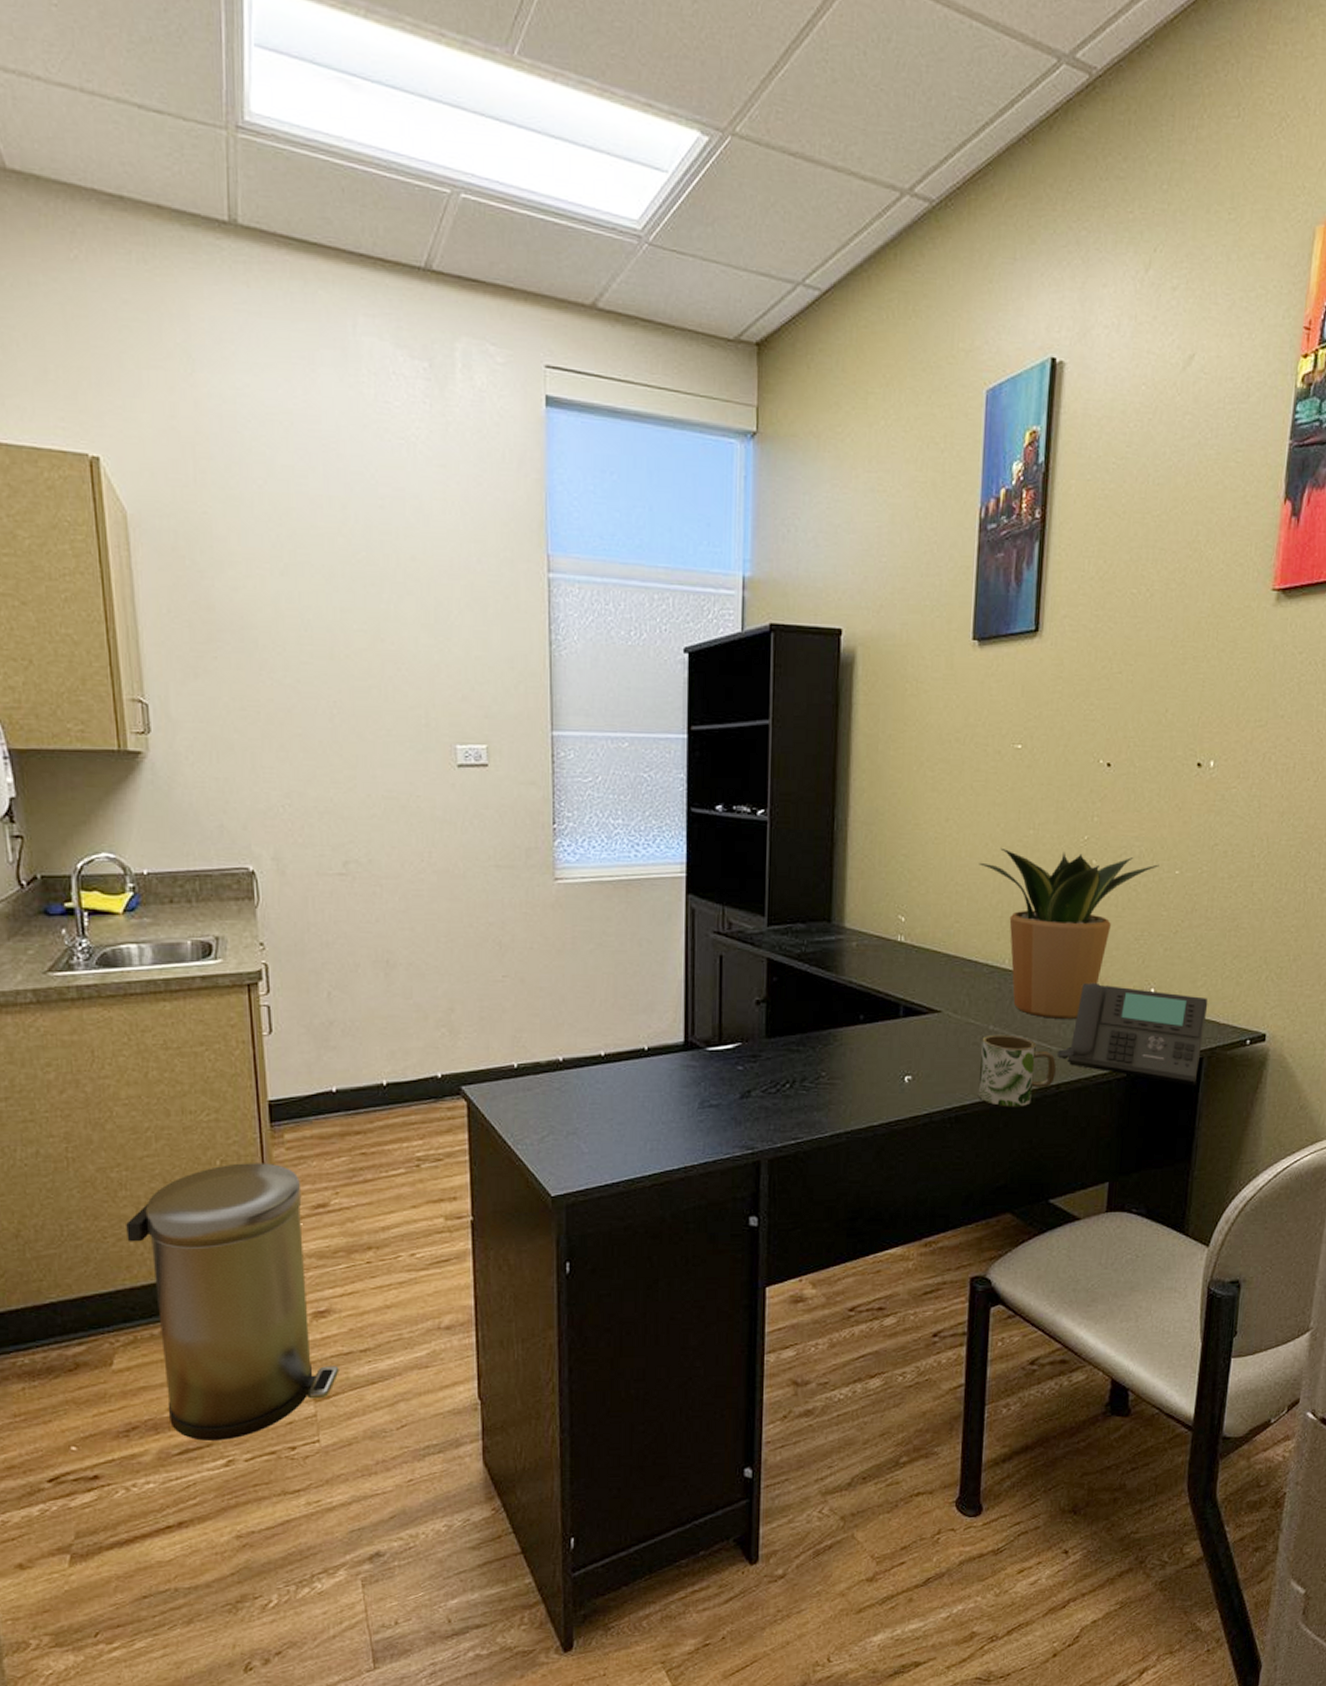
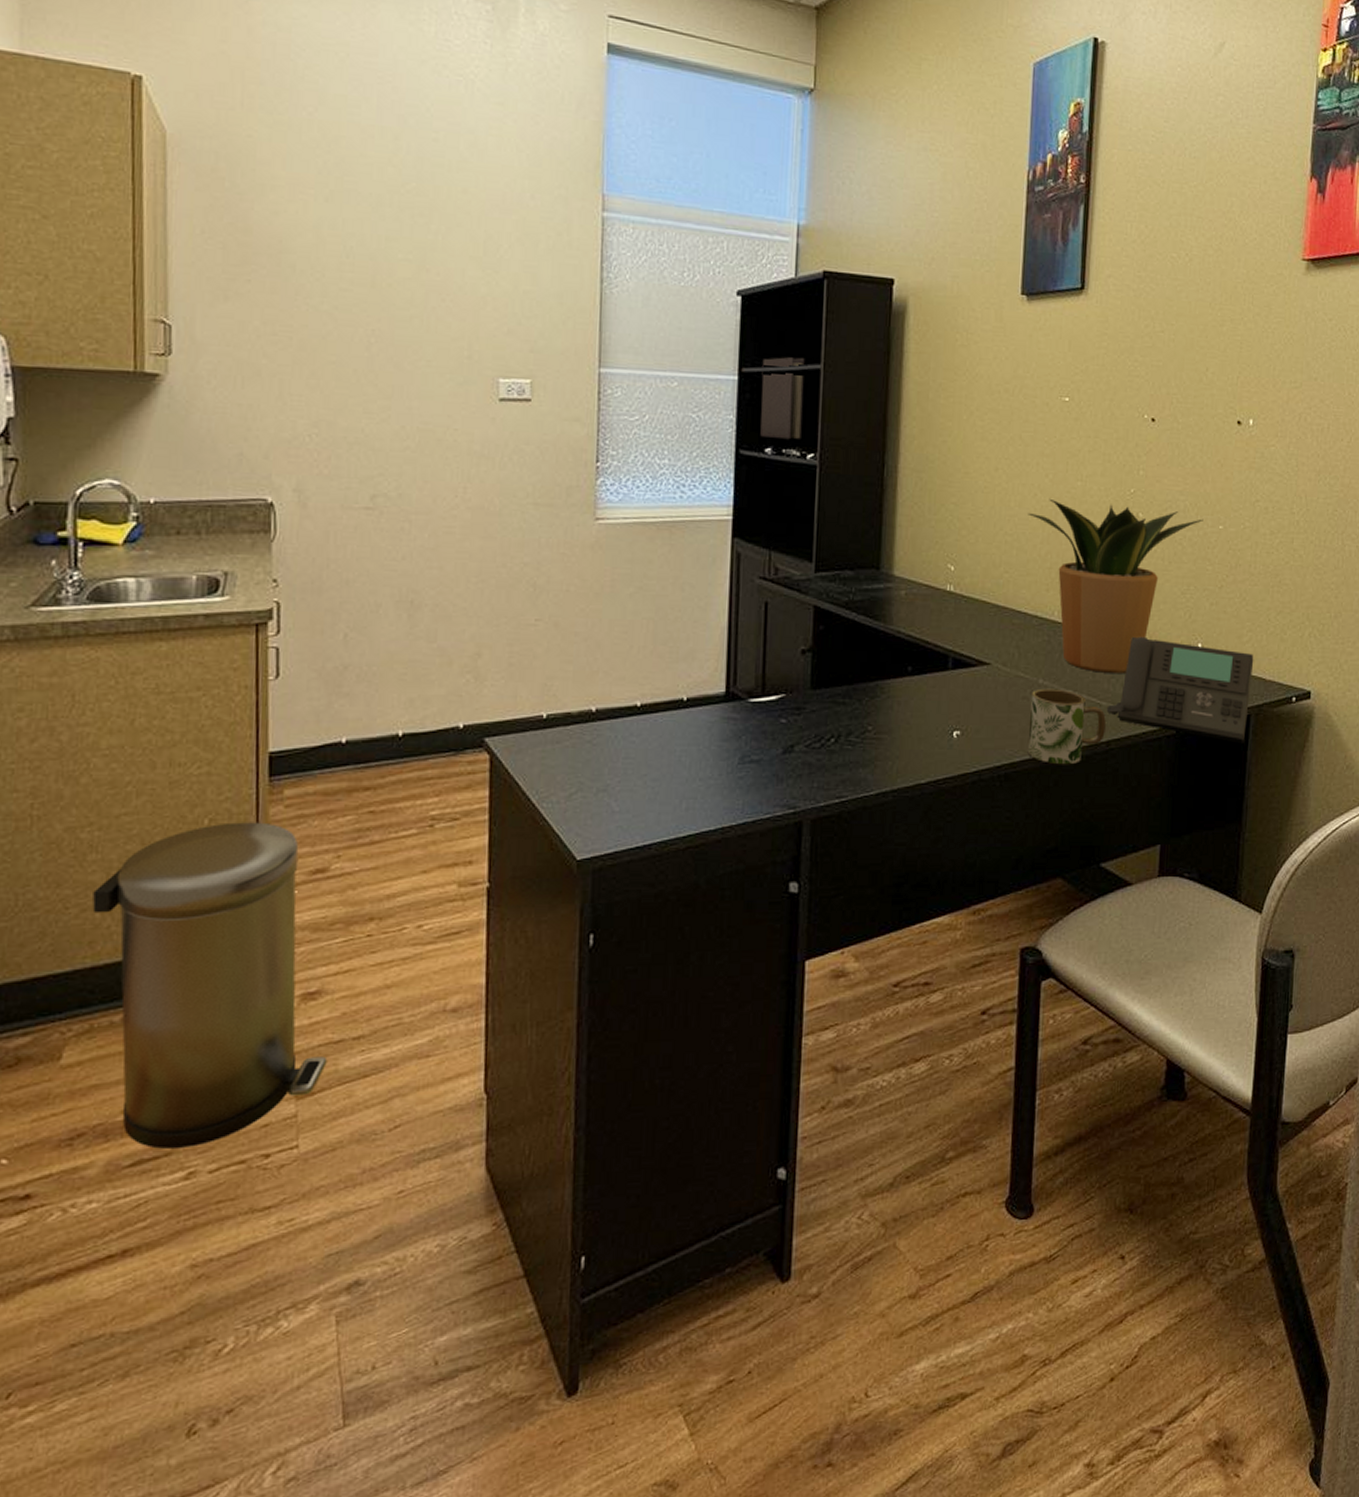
binder: none [710,713,753,797] -> present [760,357,805,441]

